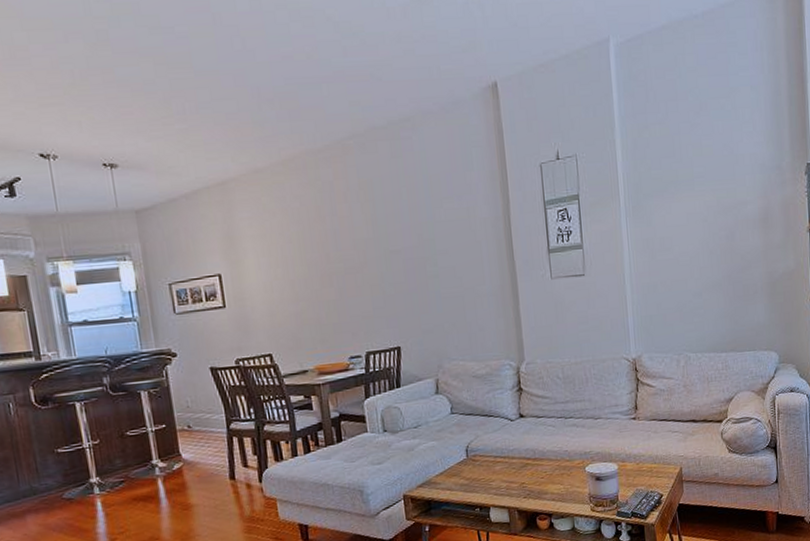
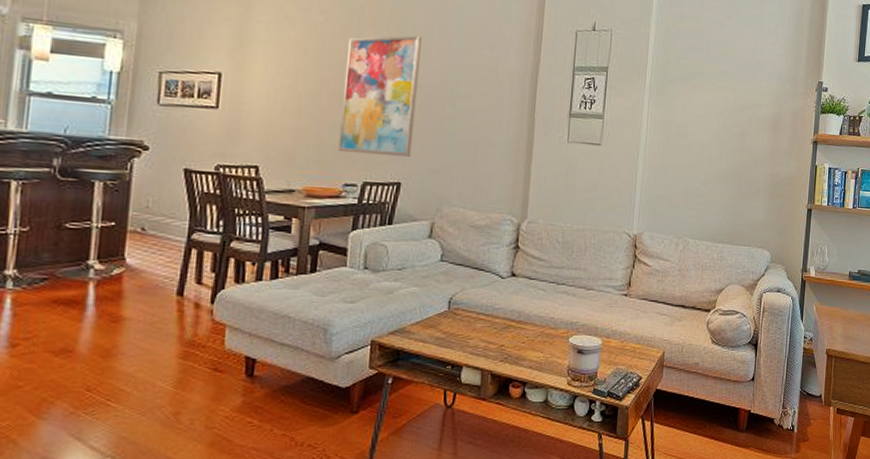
wall art: none [324,202,405,328] -> present [338,35,422,158]

